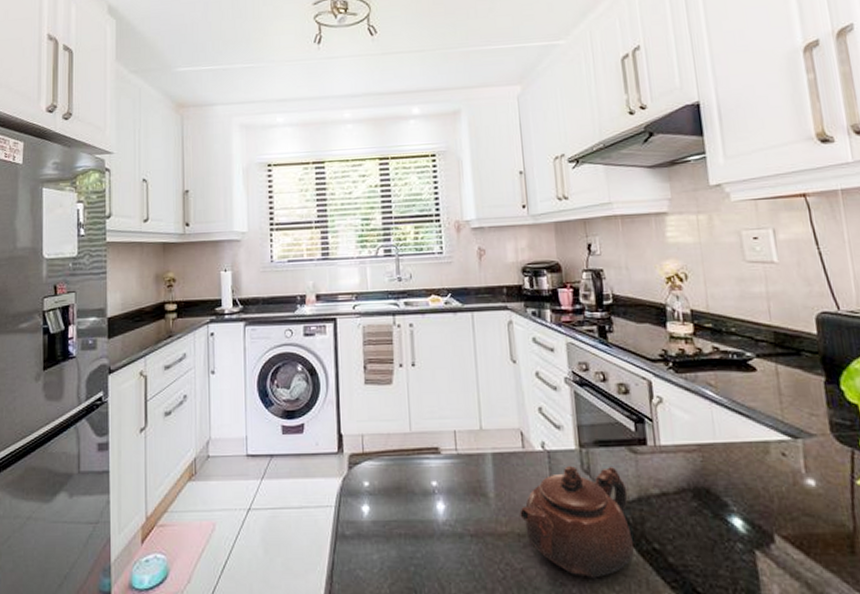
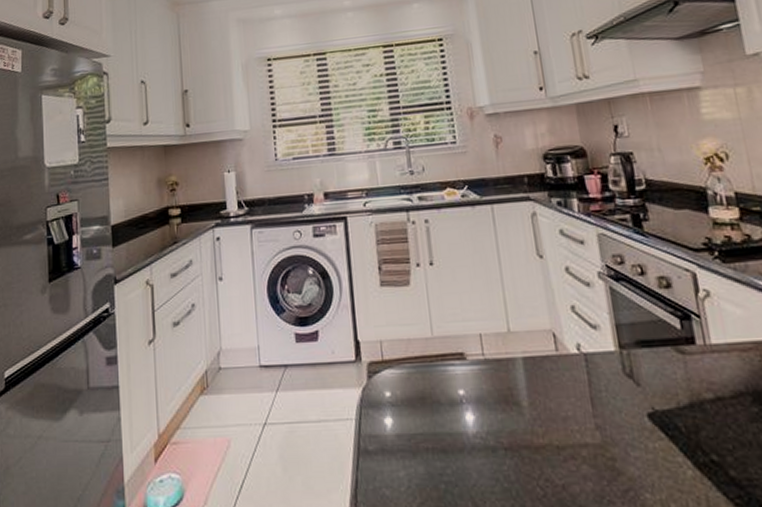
teapot: present [520,465,634,578] -> none [557,368,689,495]

